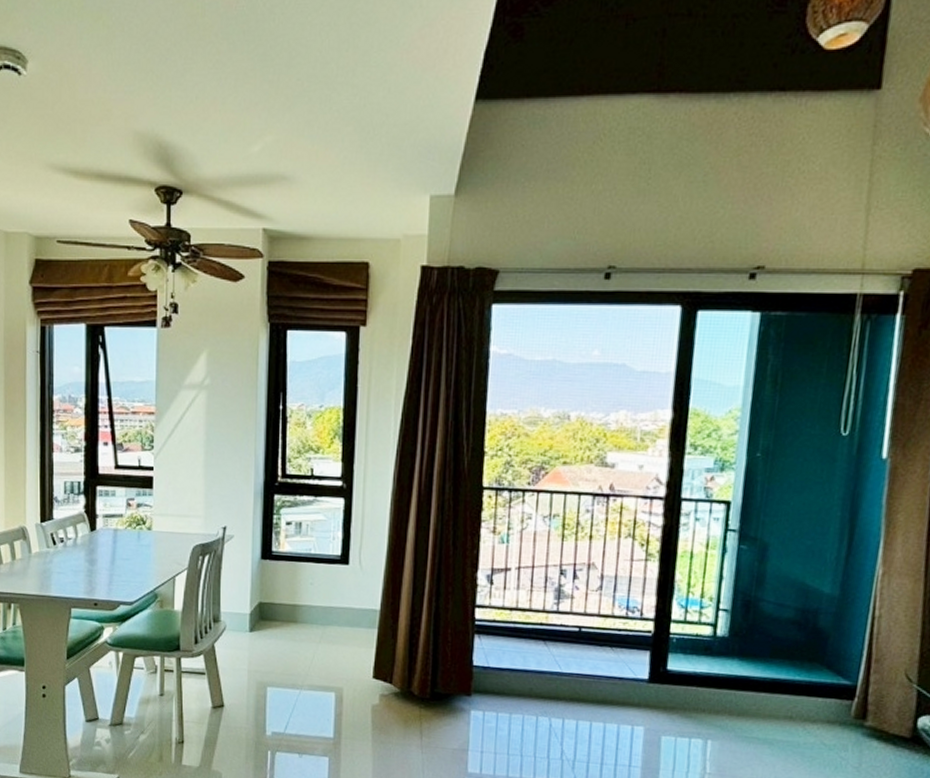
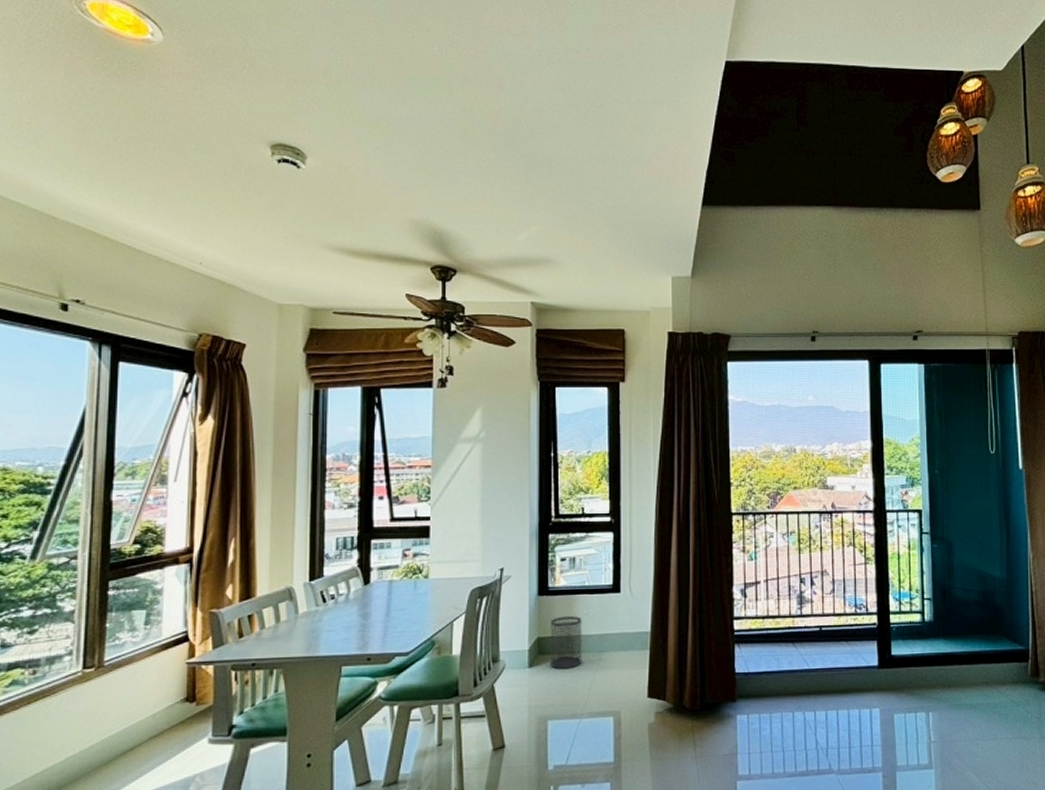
wastebasket: none [272,583,306,638] -> present [551,616,582,669]

